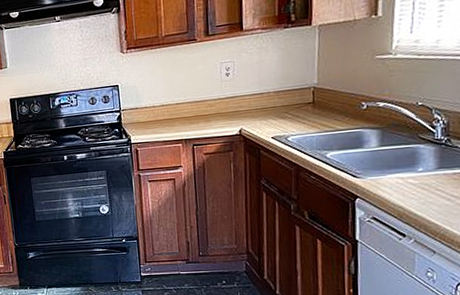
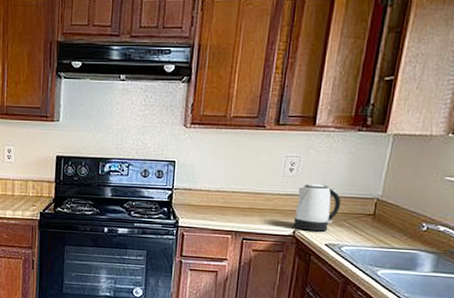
kettle: none [238,82,280,128] -> present [292,184,341,232]

